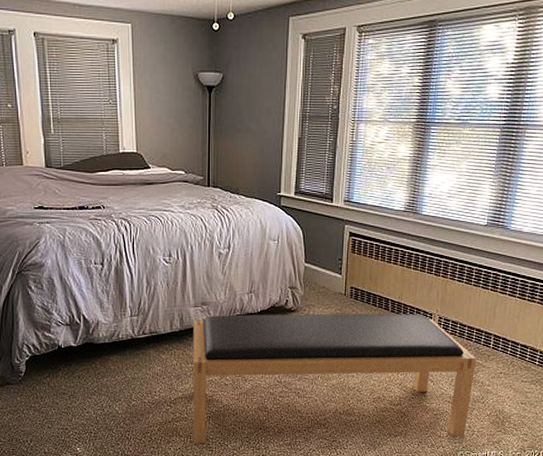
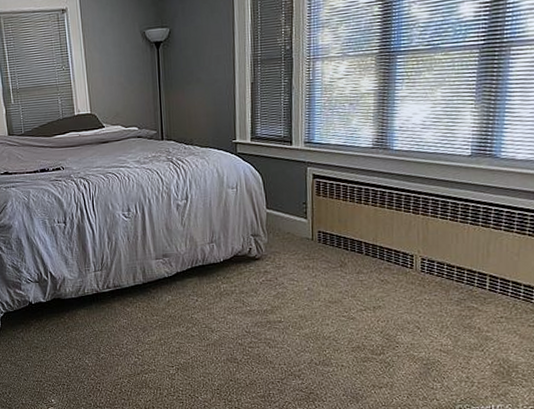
bench: present [193,314,476,443] -> none [155,255,470,395]

